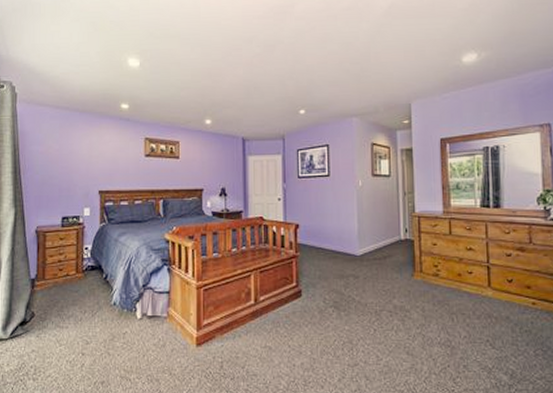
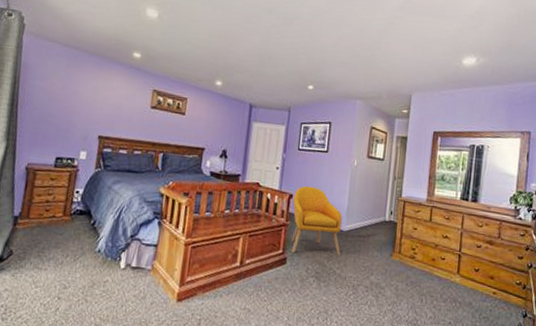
armchair: none [300,213,357,285] -> present [291,185,343,256]

